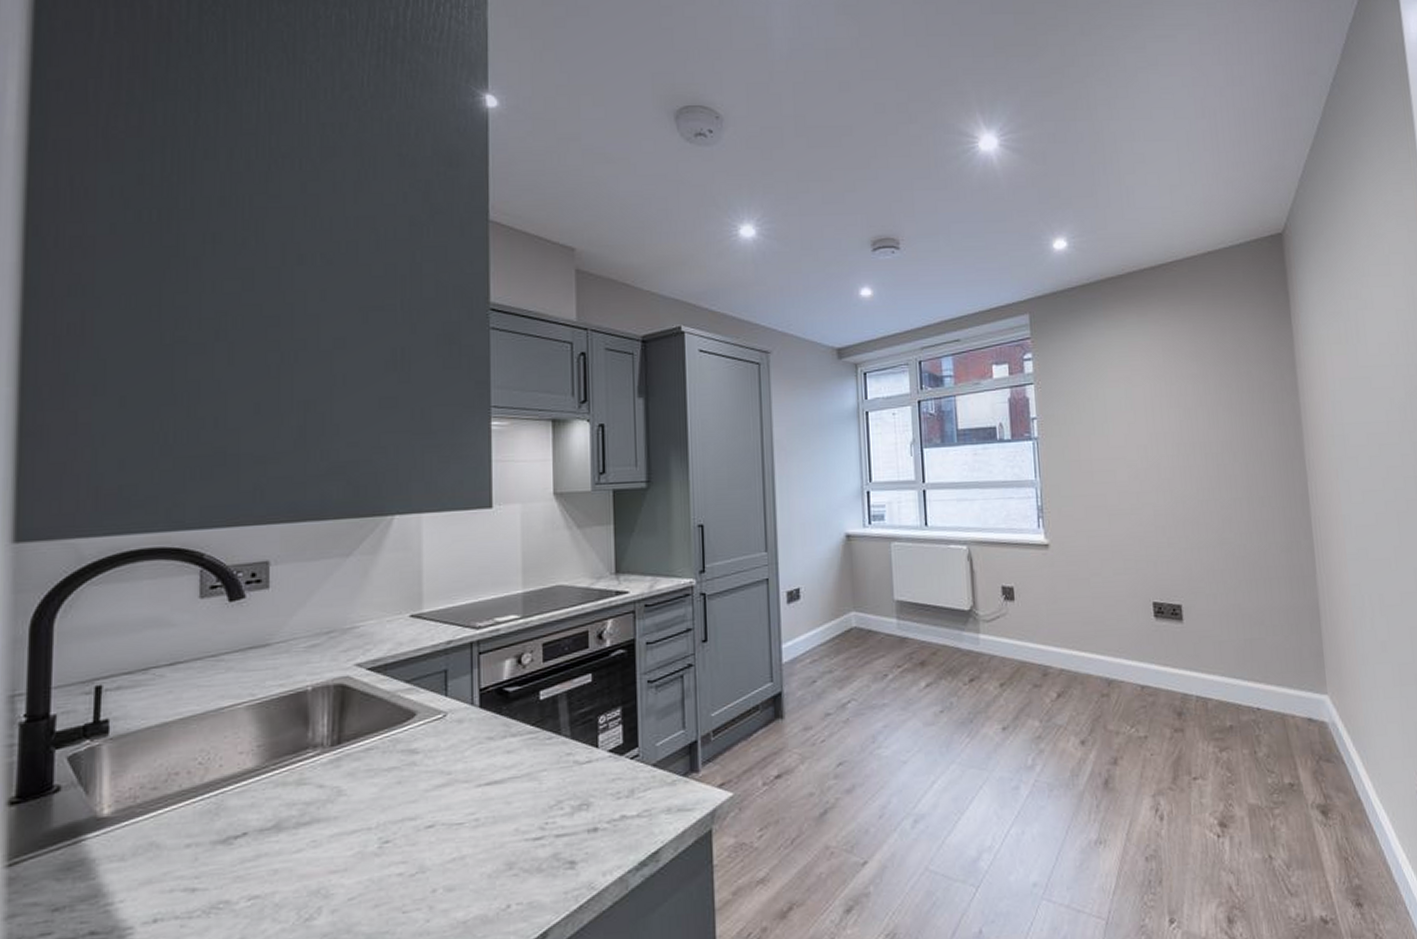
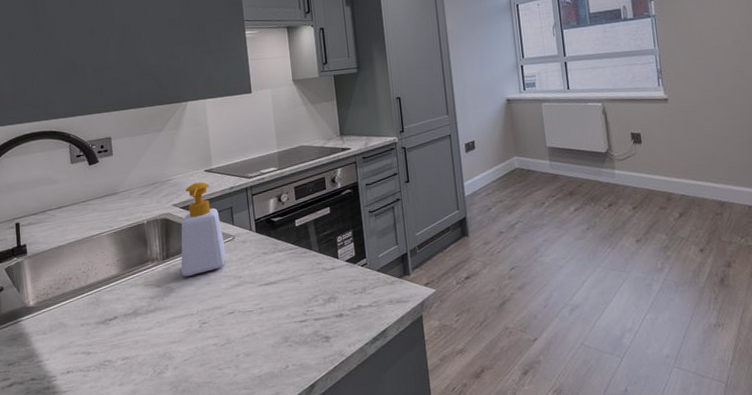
soap bottle: none [359,632,431,772] -> present [181,182,226,277]

